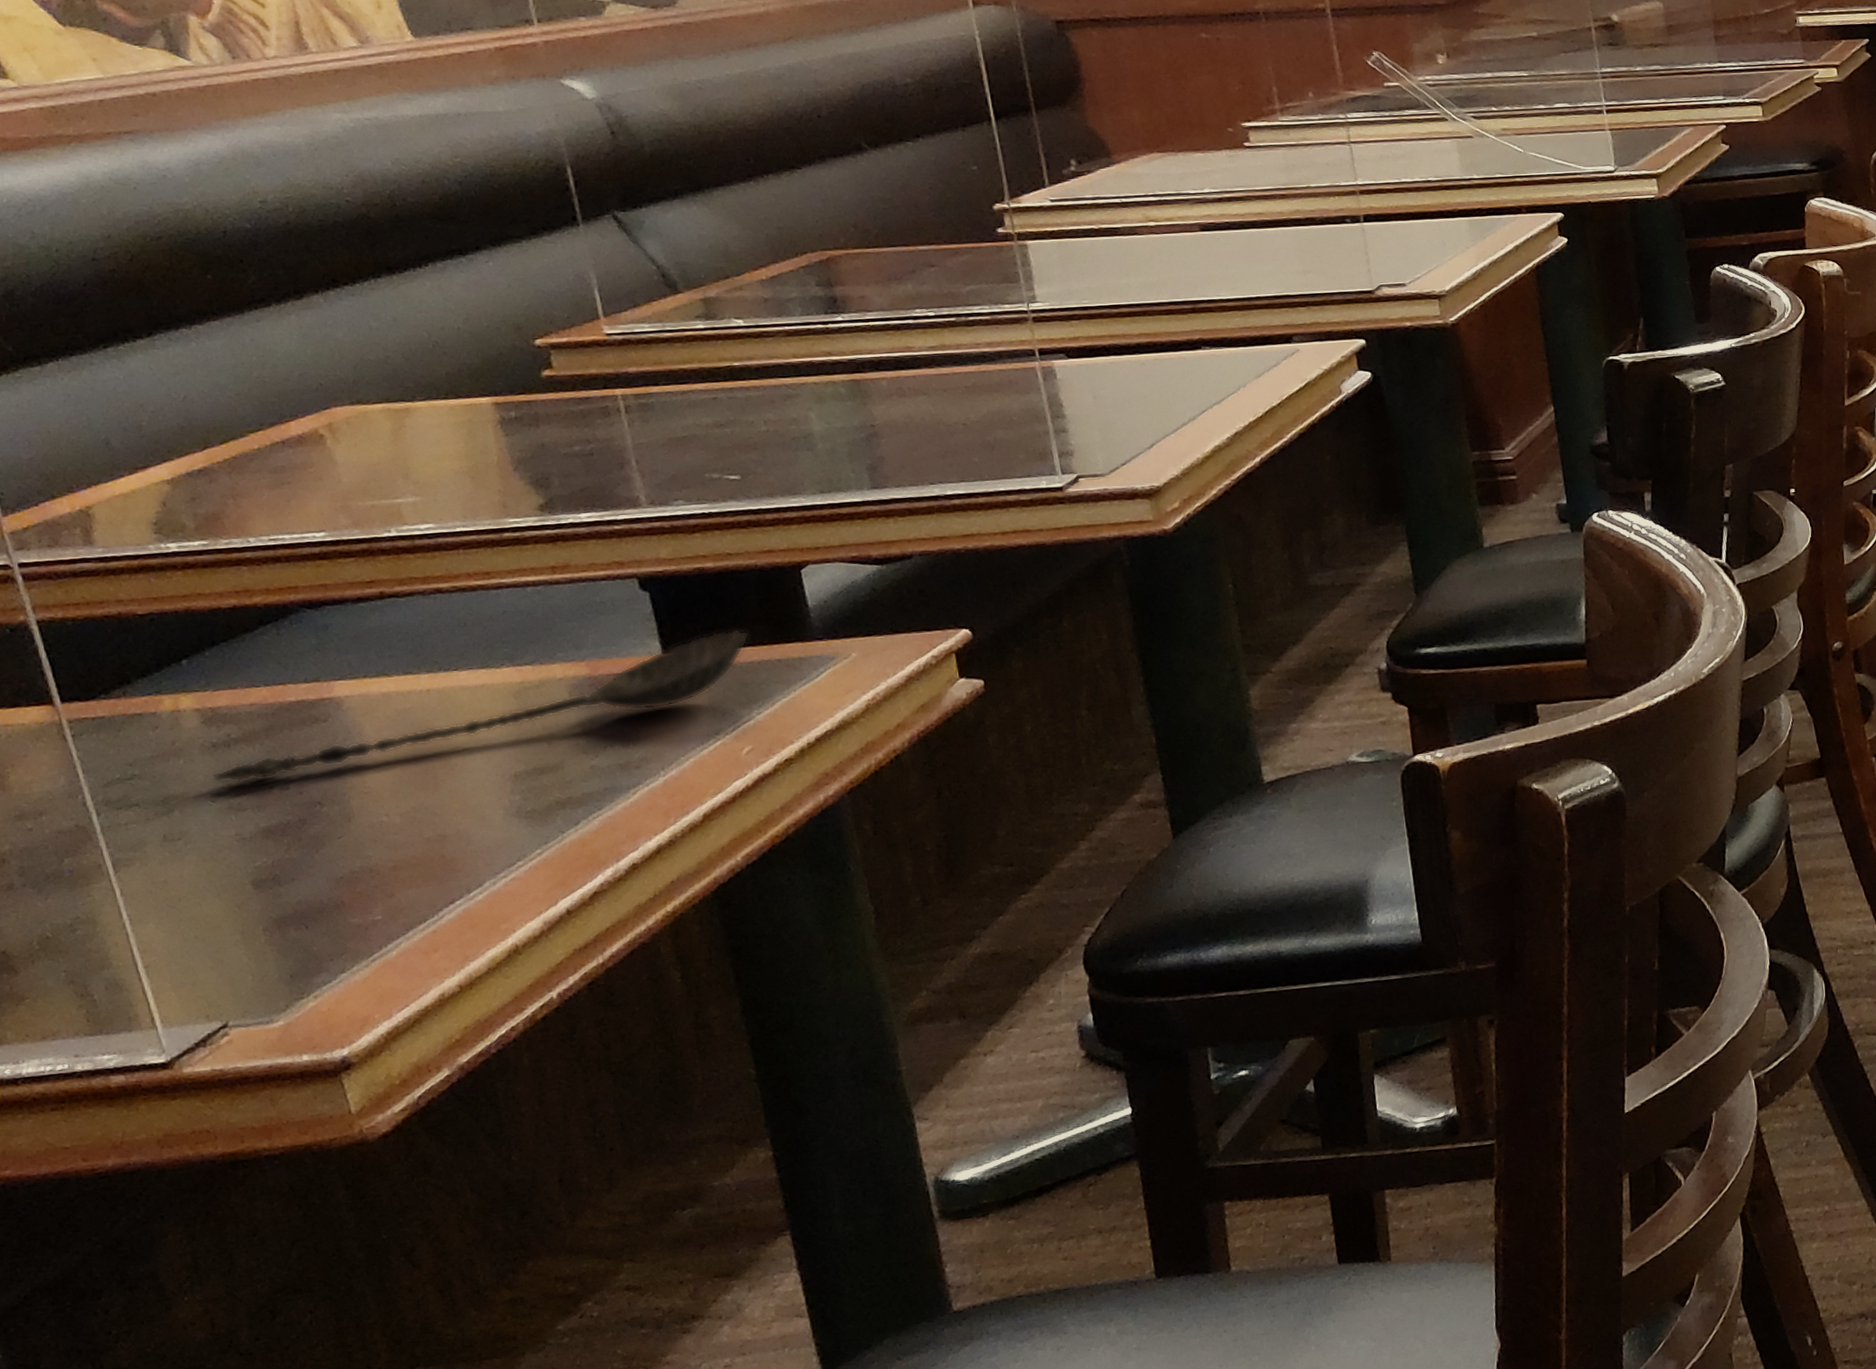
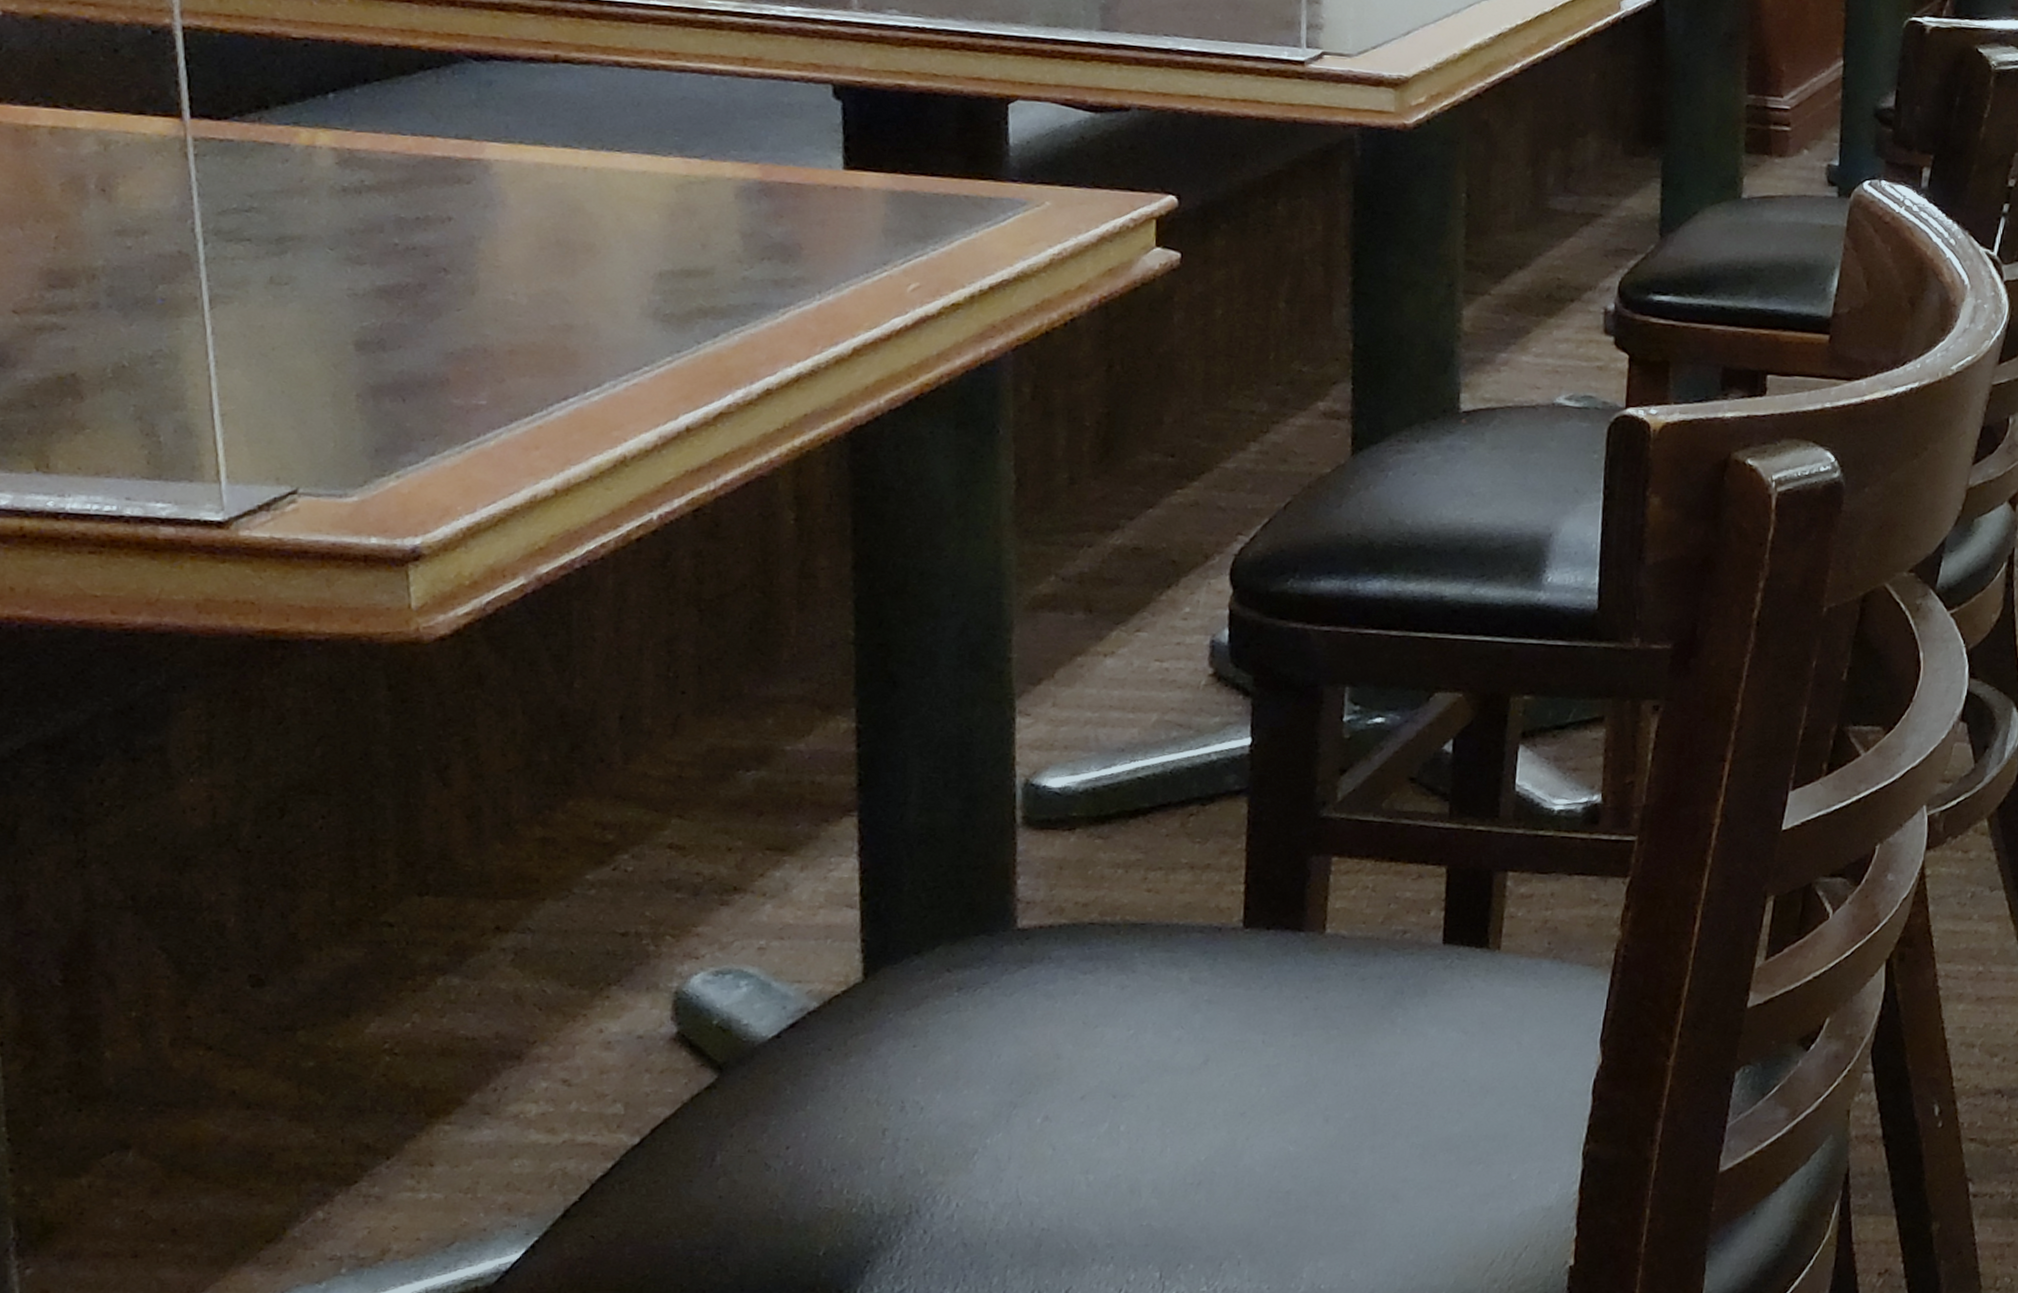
spoon: present [212,629,750,782] -> none [336,155,941,235]

